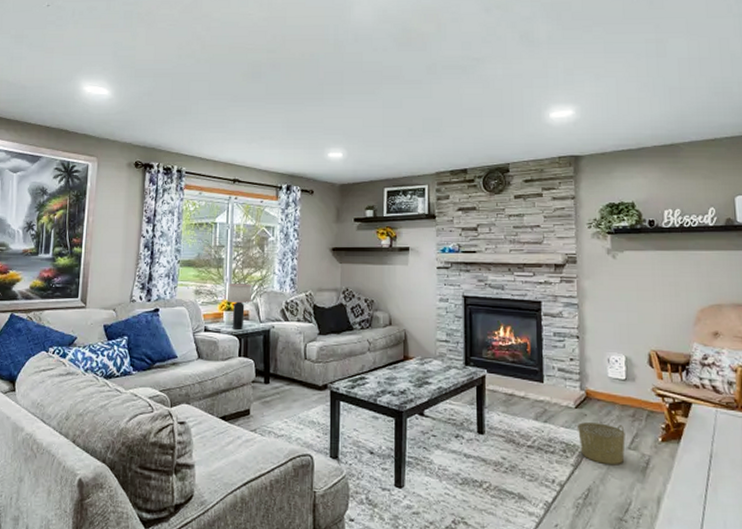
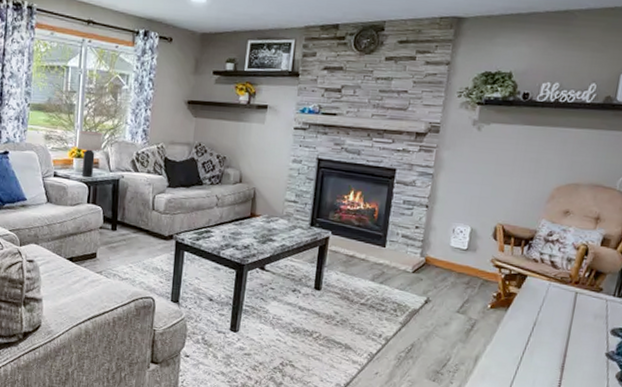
basket: present [578,422,626,466] -> none [411,286,457,326]

